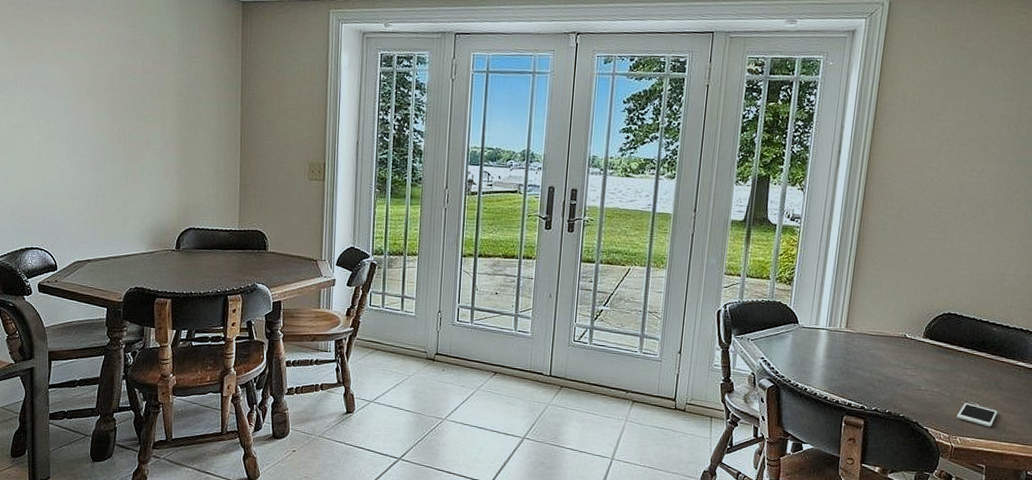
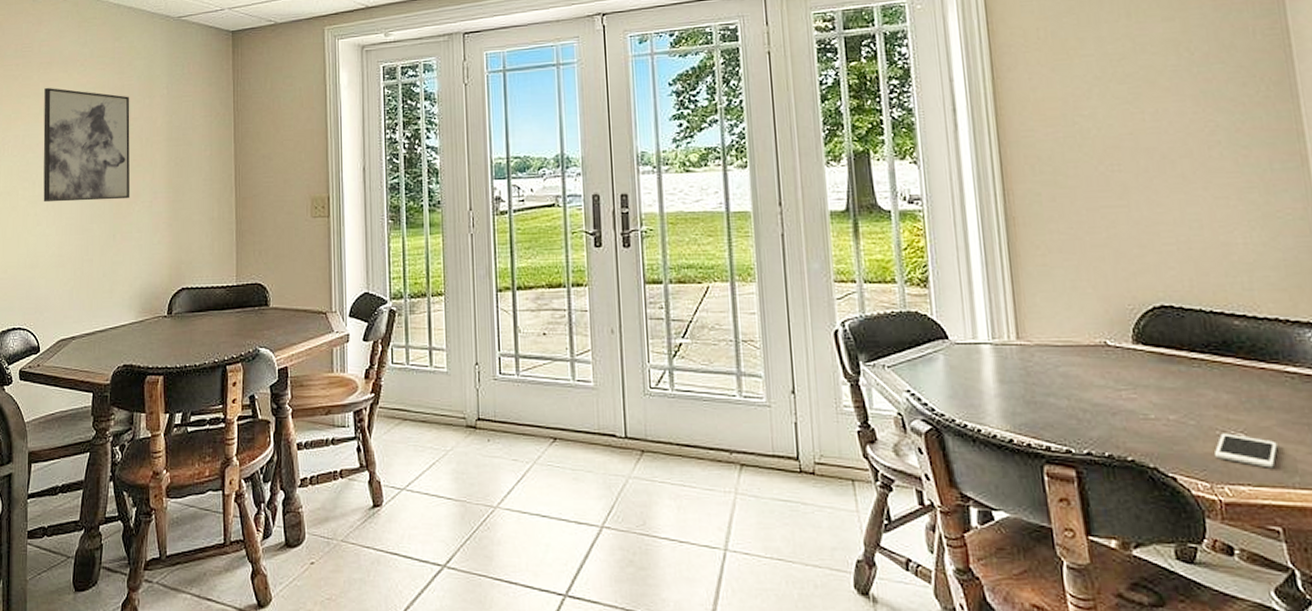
wall art: none [56,32,142,145] -> present [43,88,130,203]

